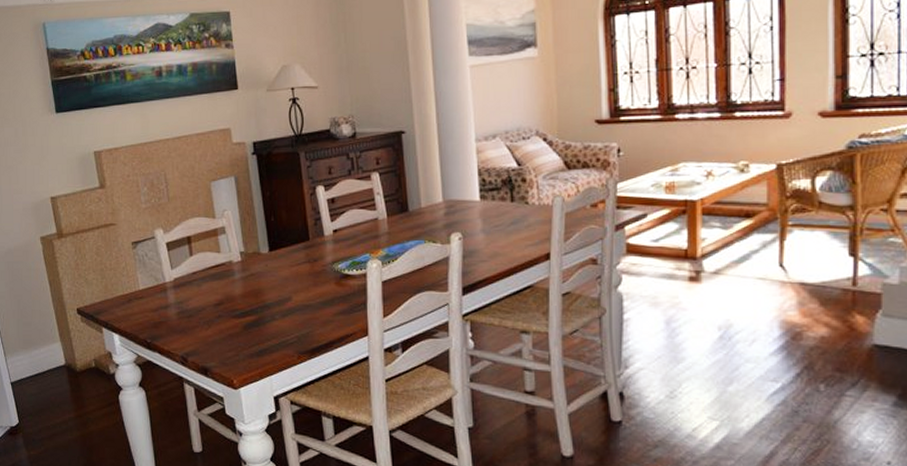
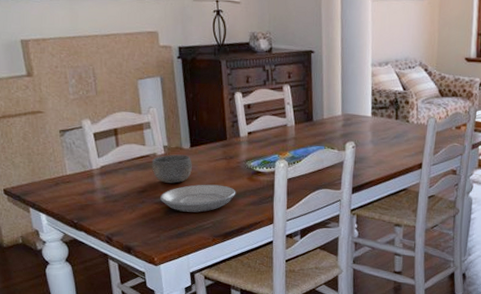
bowl: none [228,260,272,293] -> present [152,154,192,183]
plate: none [238,292,323,326] -> present [160,184,236,213]

